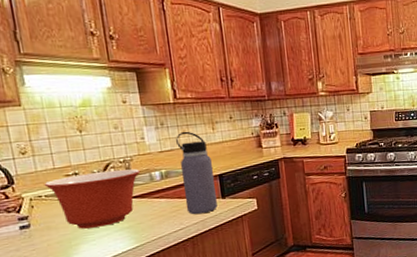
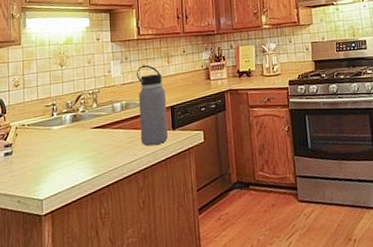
mixing bowl: present [43,169,141,229] -> none [28,100,105,158]

